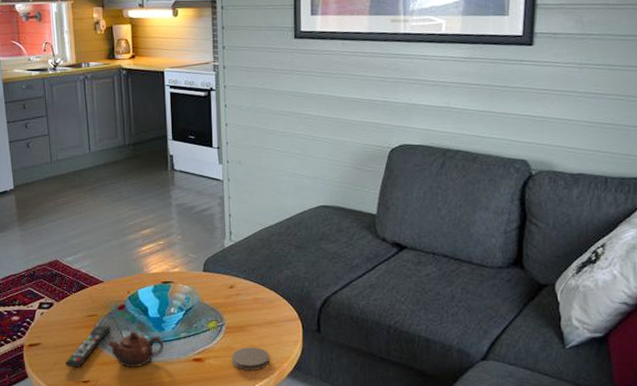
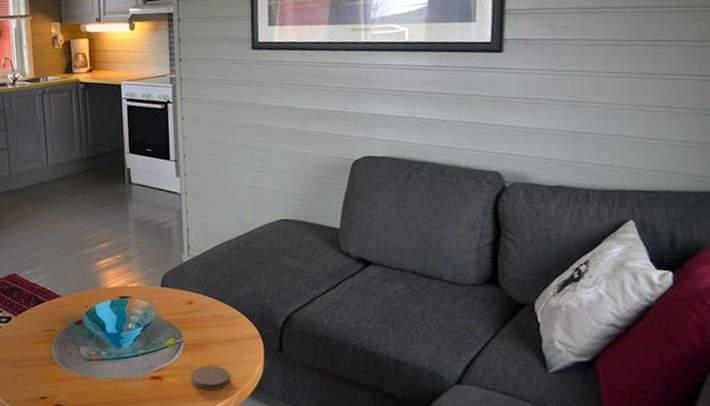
remote control: present [65,325,110,368] -> none [23,340,68,384]
teapot: present [106,331,165,367] -> none [64,346,122,384]

